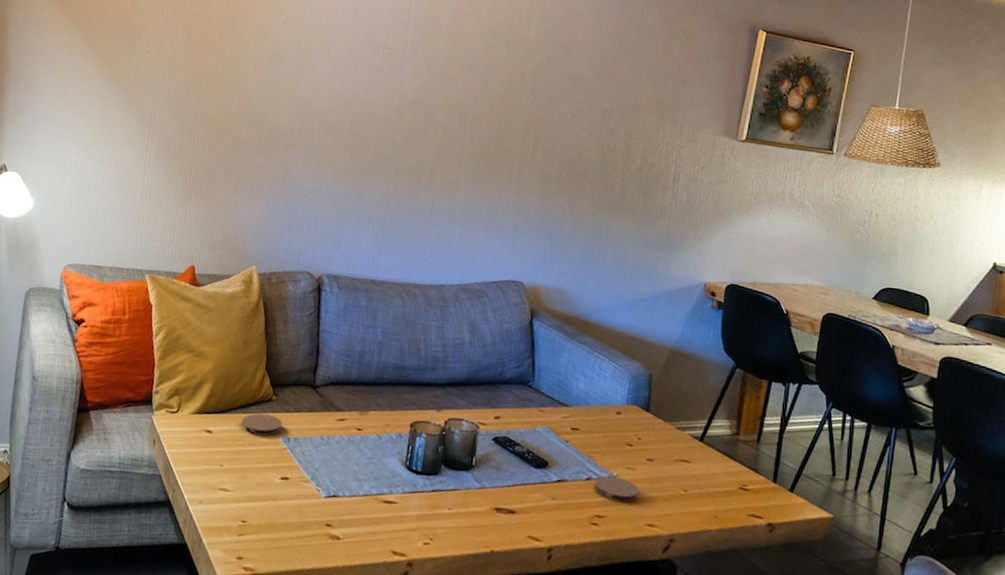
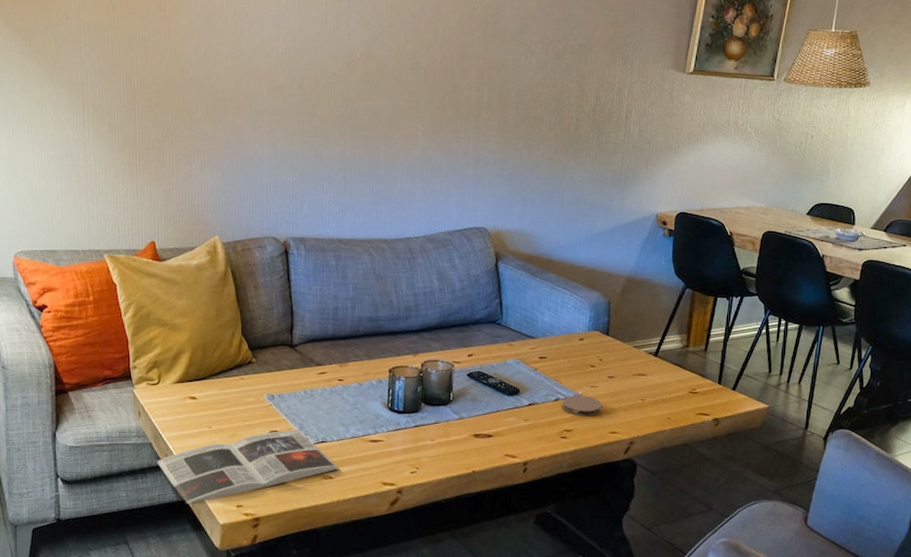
magazine: none [164,478,348,549] -> present [157,430,339,504]
coaster: present [241,413,283,437] -> none [224,375,265,396]

